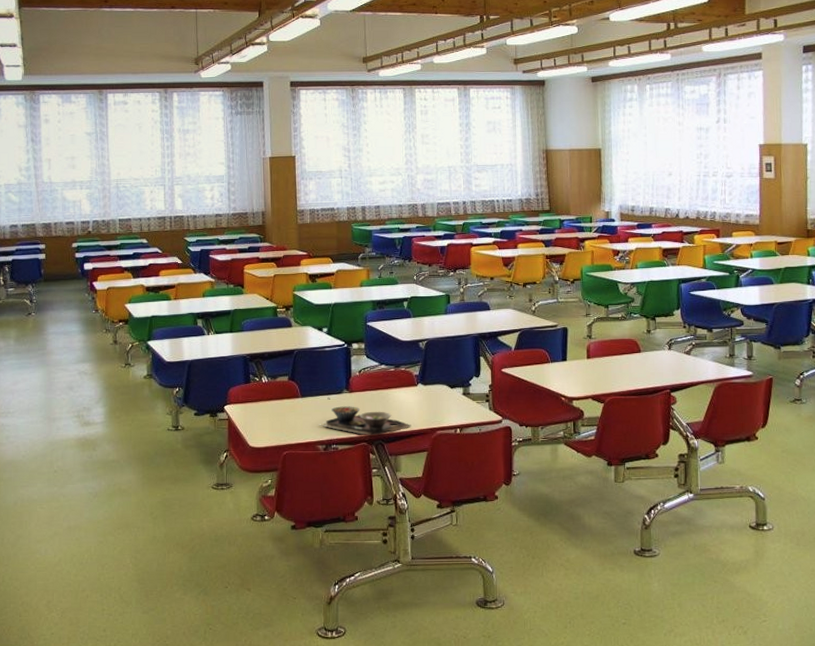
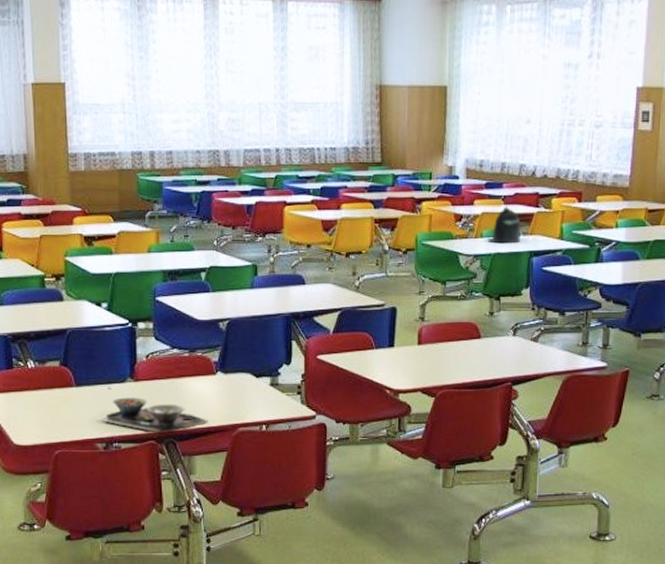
backpack: none [642,242,669,273] -> present [487,206,521,244]

